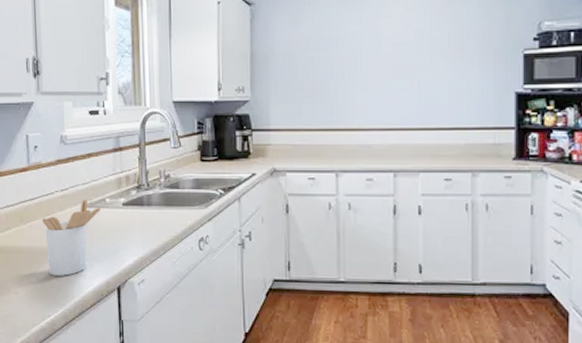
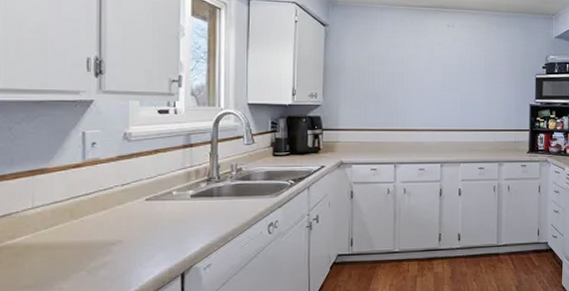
utensil holder: present [42,199,101,276] -> none [97,193,166,268]

